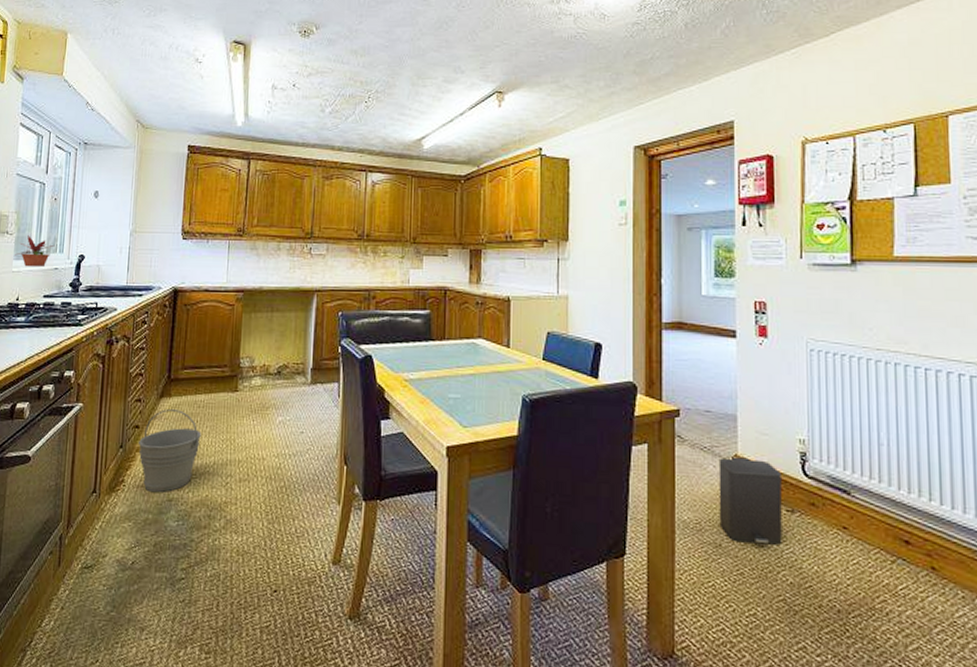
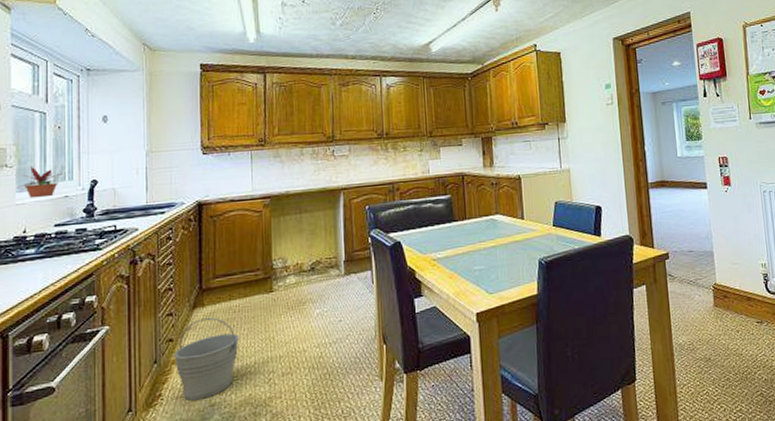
pedal bin: present [718,456,782,545] -> none [702,284,756,354]

